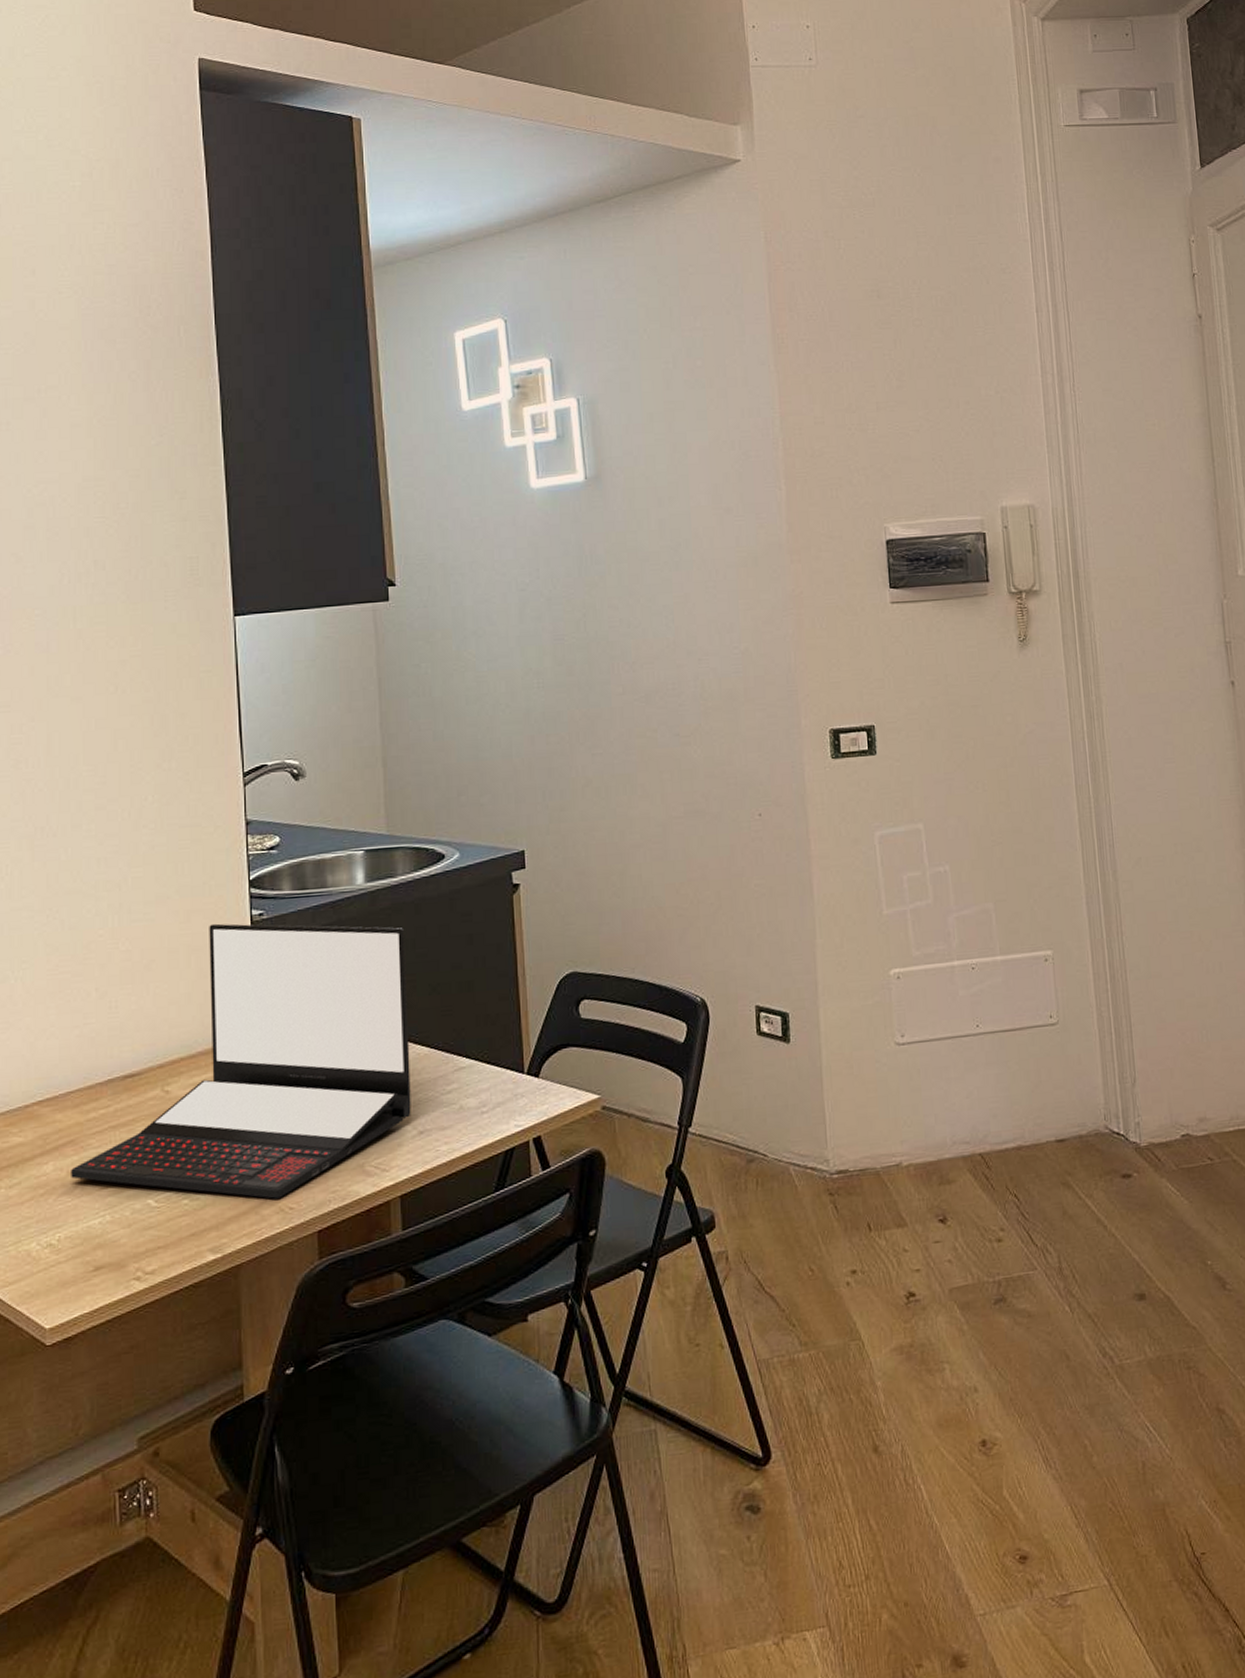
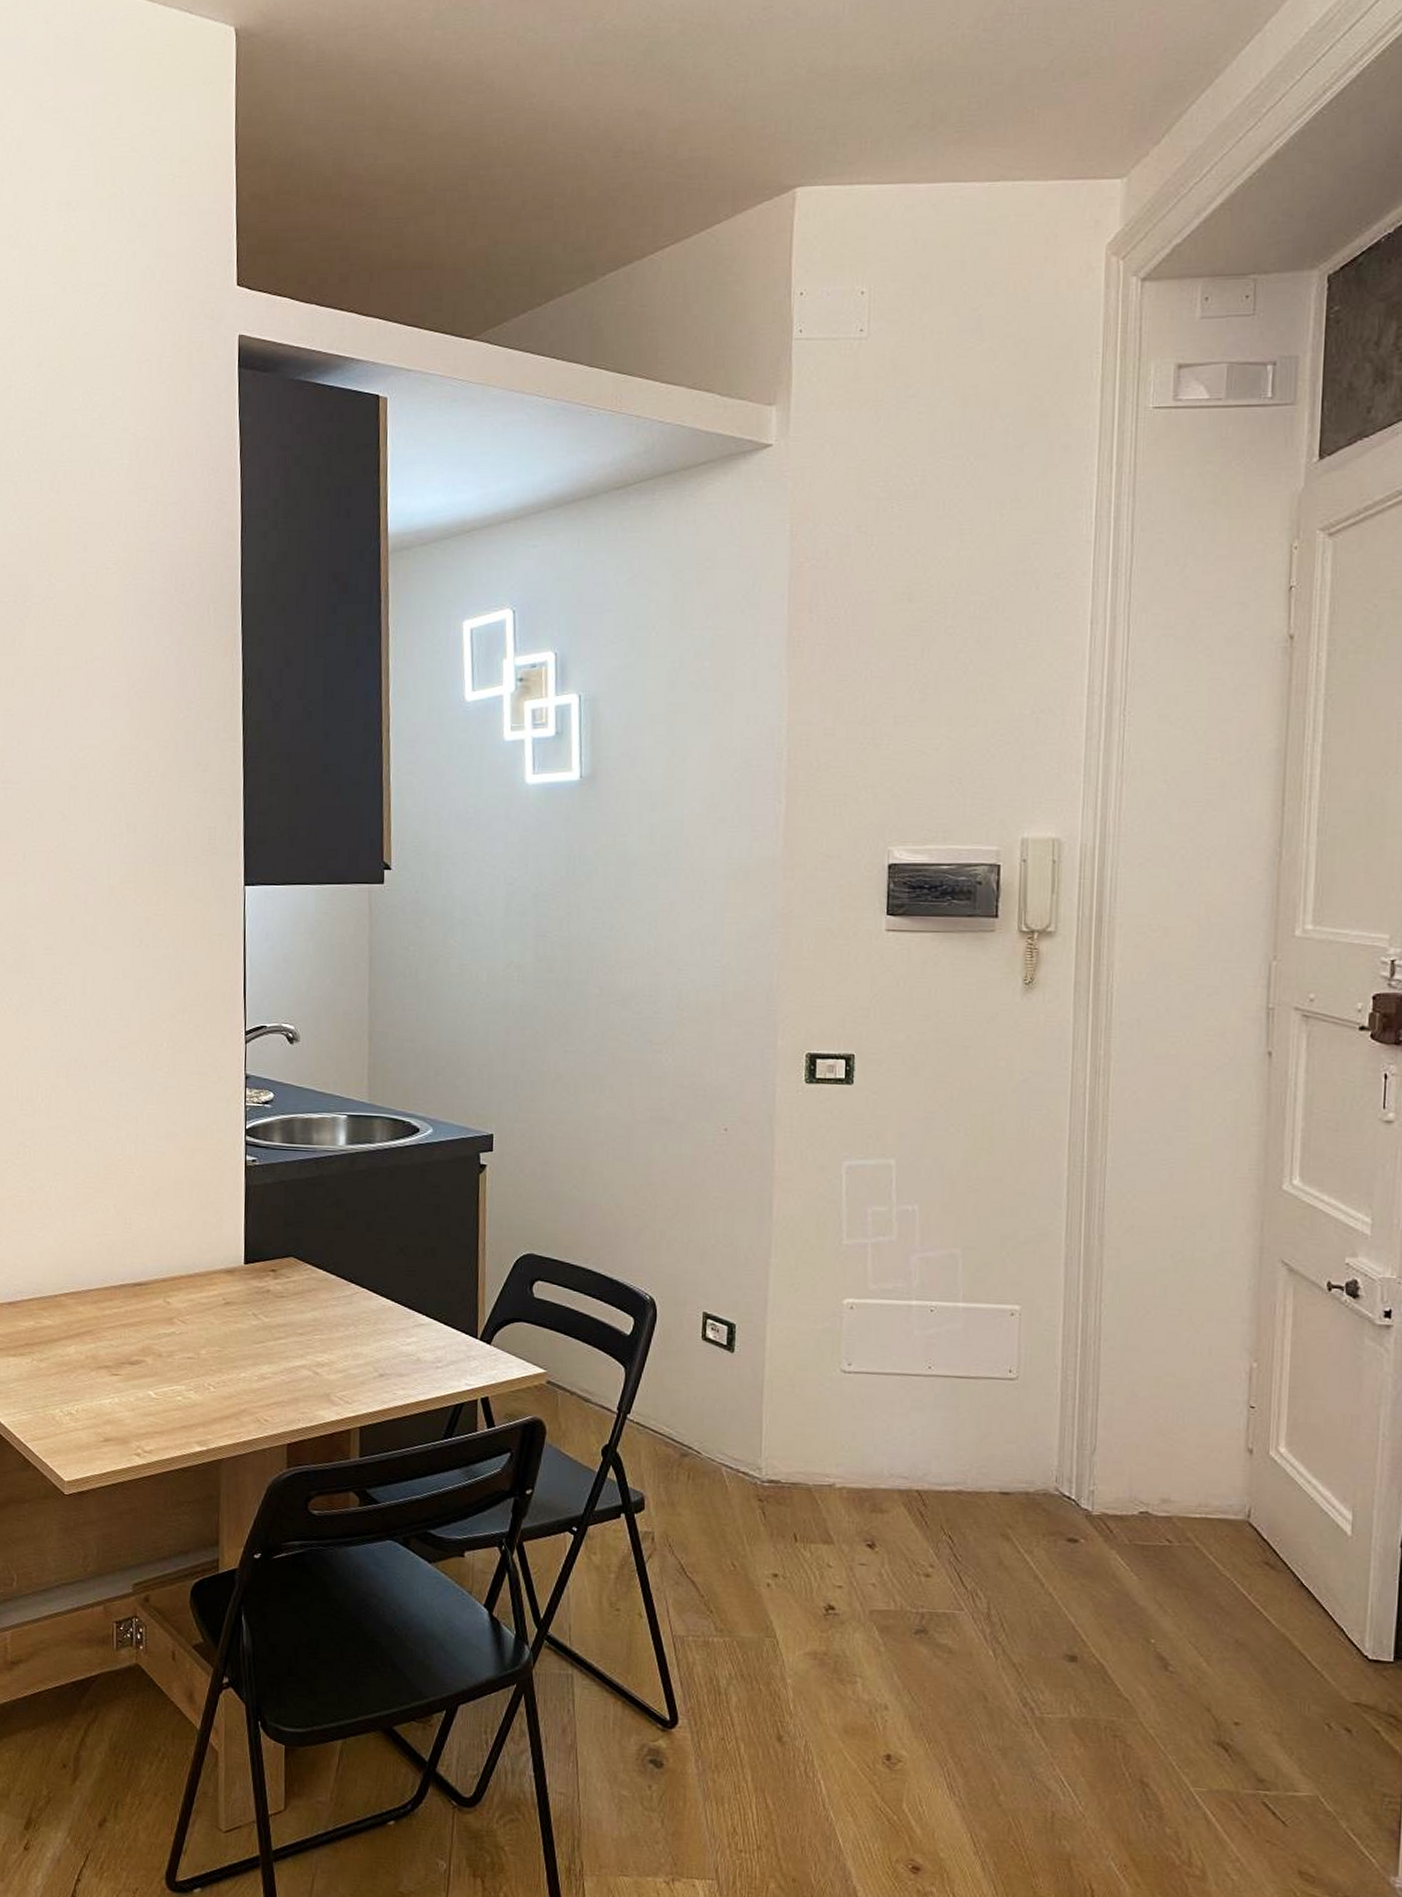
laptop: present [71,923,411,1199] -> none [88,1163,379,1410]

